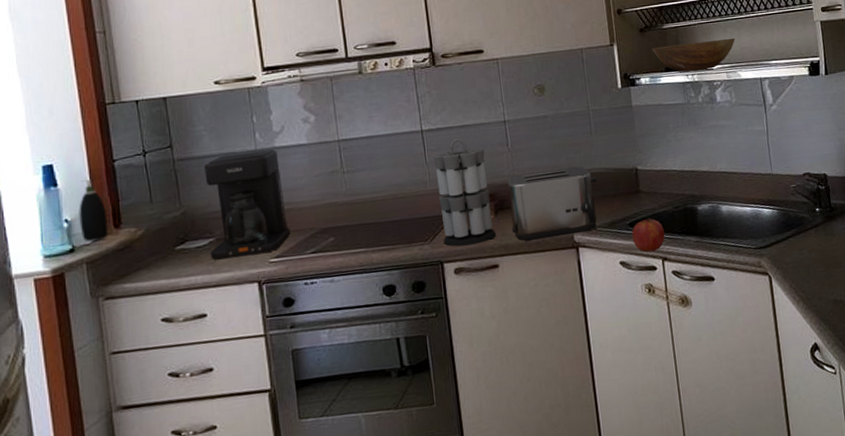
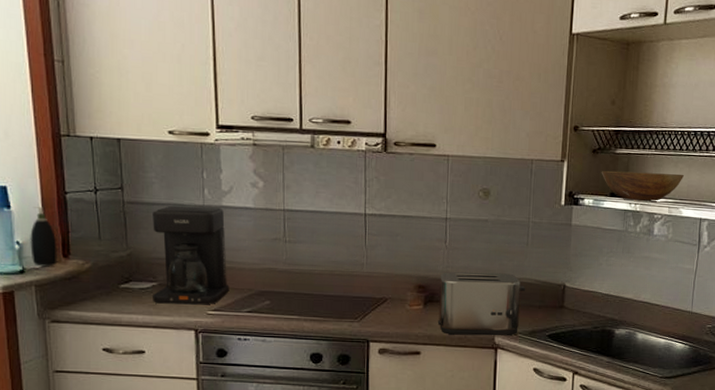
spice rack: present [432,139,496,247] -> none [372,228,422,330]
fruit: present [631,218,665,253] -> none [549,333,580,364]

